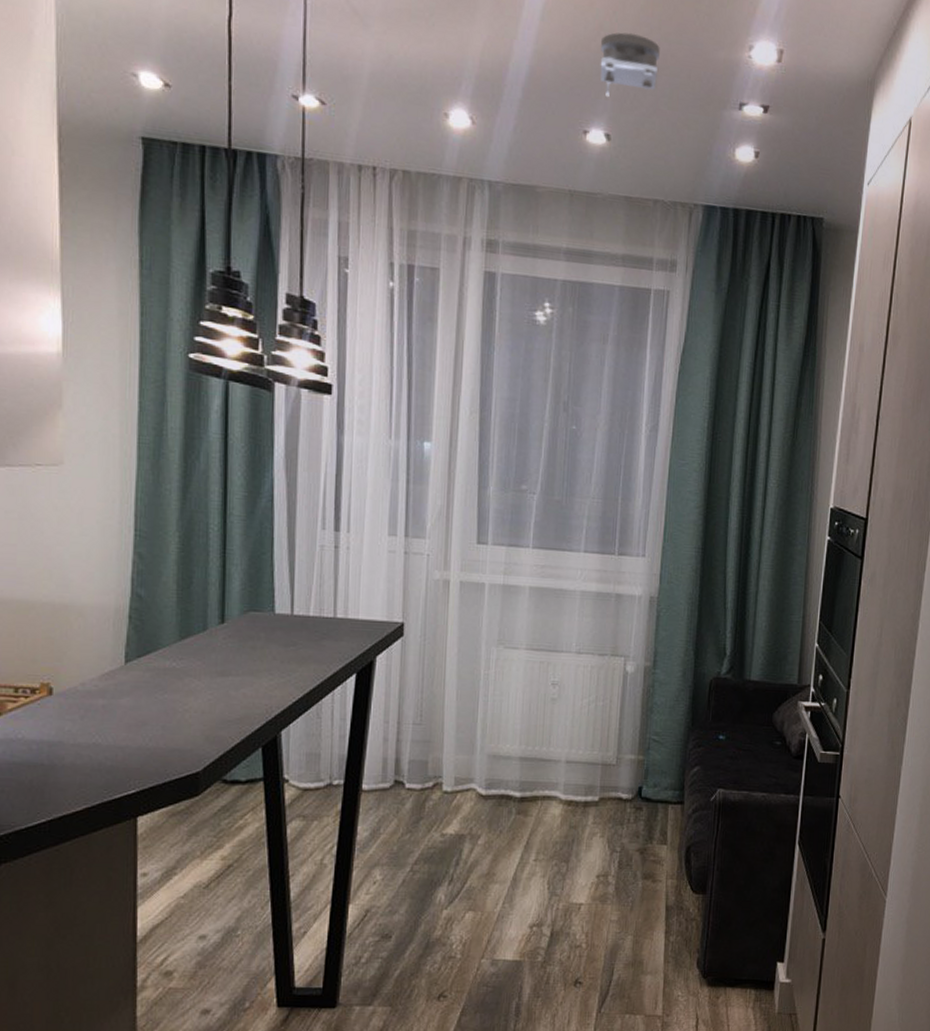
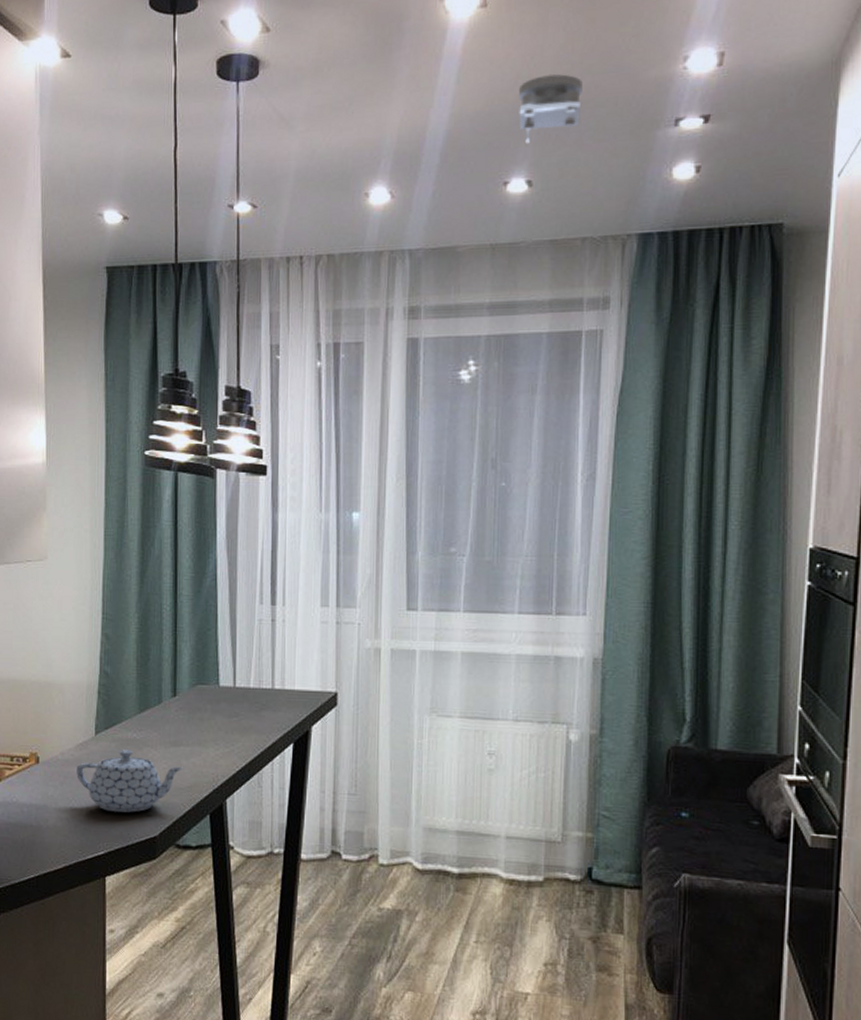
teapot: none [101,680,233,748] -> present [76,749,184,813]

